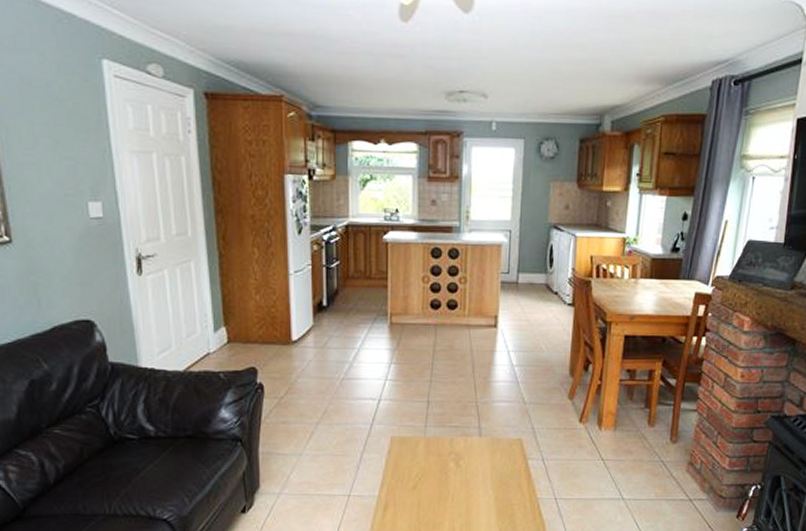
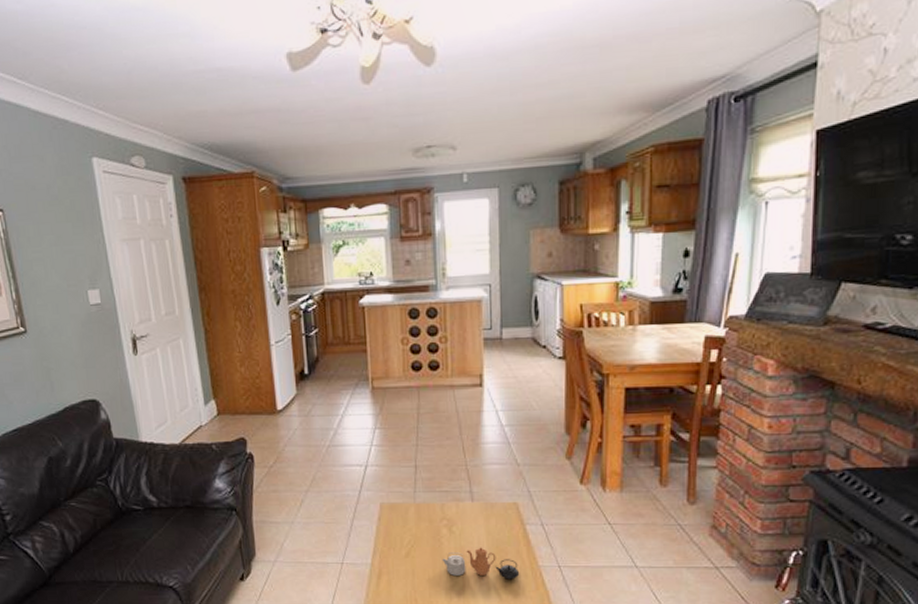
teapot: none [447,480,520,511] -> present [442,547,520,579]

